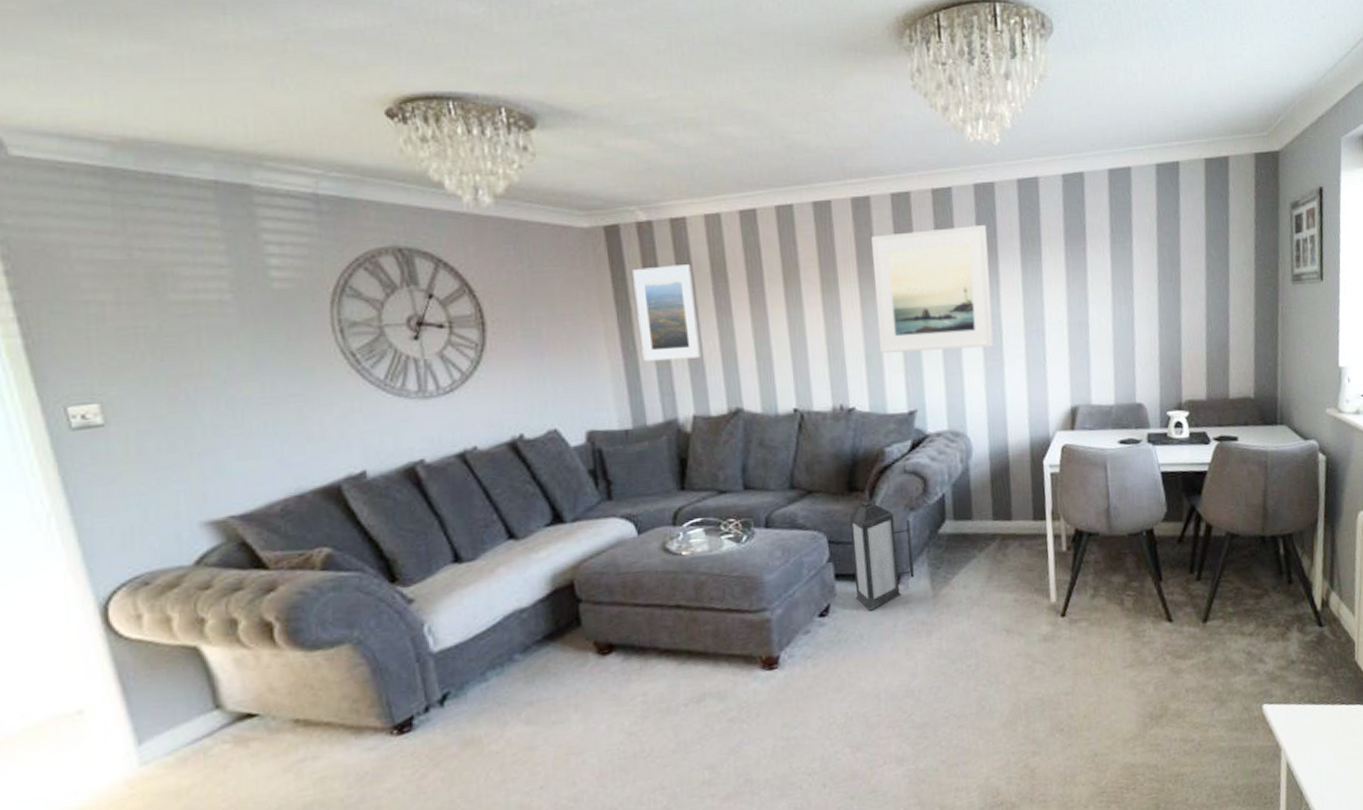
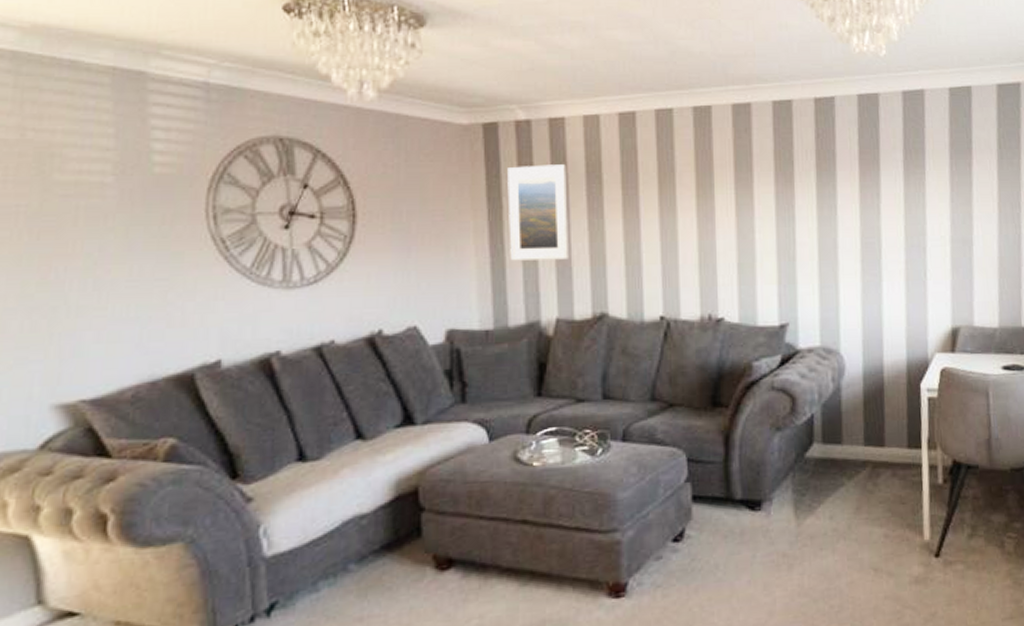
lantern: present [849,489,914,611] -> none [711,405,777,538]
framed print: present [871,225,994,353] -> none [750,136,872,263]

